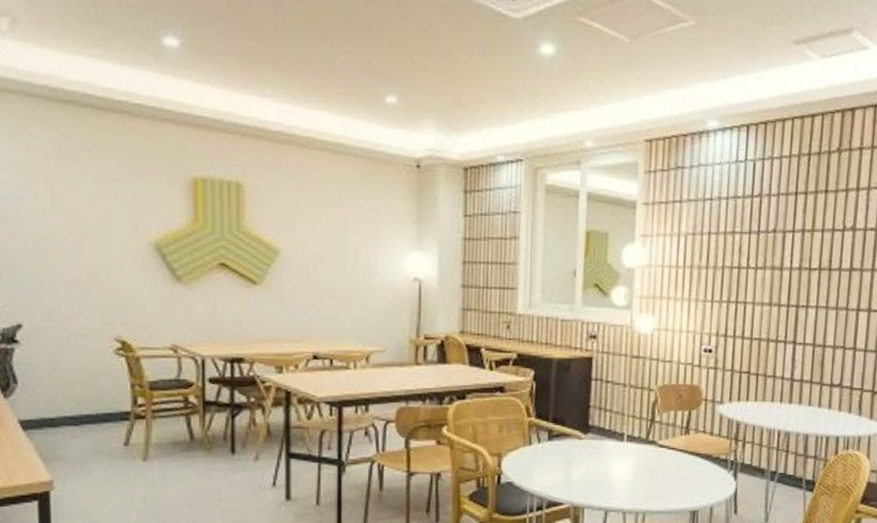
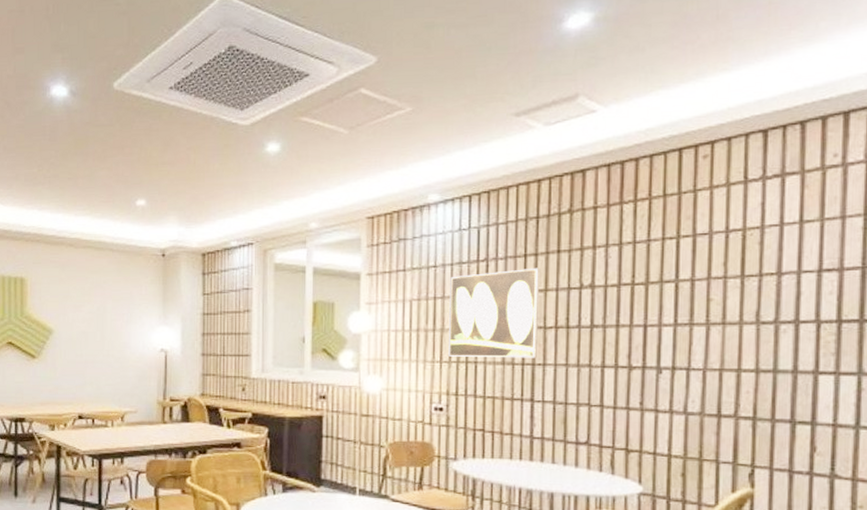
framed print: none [720,206,809,300] -> present [449,267,540,358]

